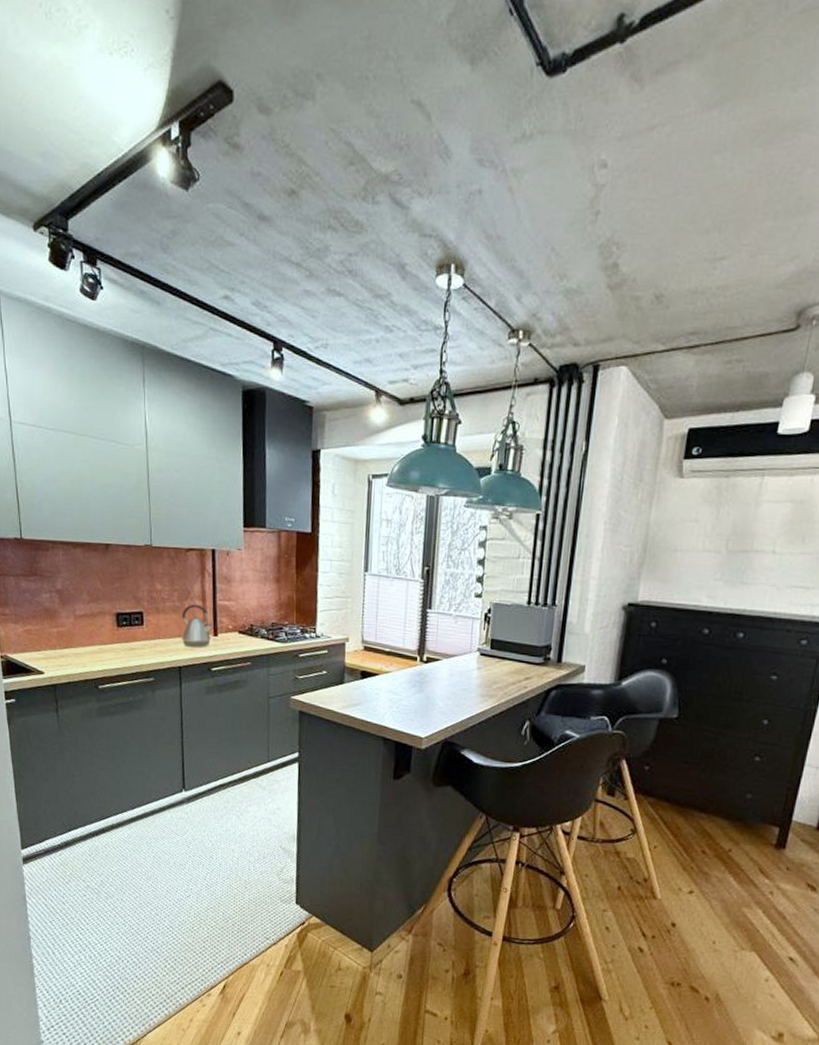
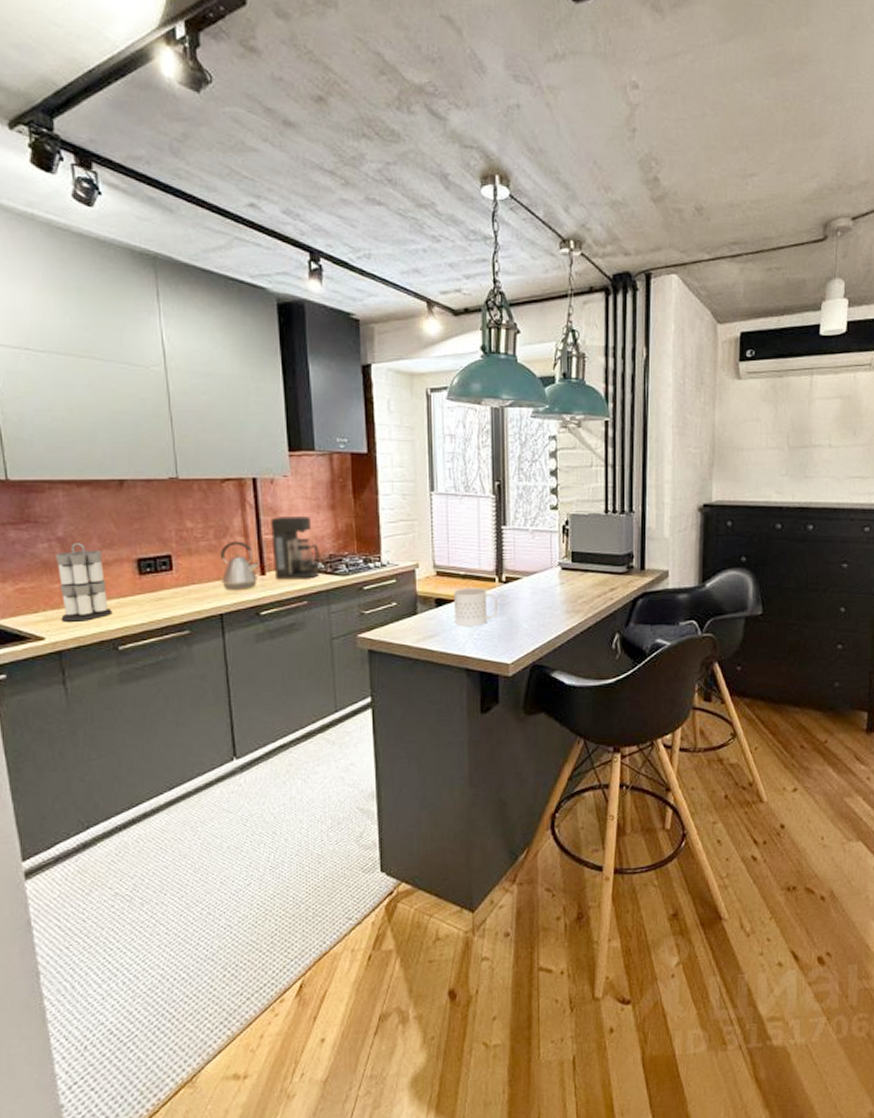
spice rack: none [54,594,95,662] -> present [55,542,113,622]
coffee maker: none [224,585,263,643] -> present [271,515,320,580]
mug: none [377,663,417,701] -> present [453,587,498,627]

